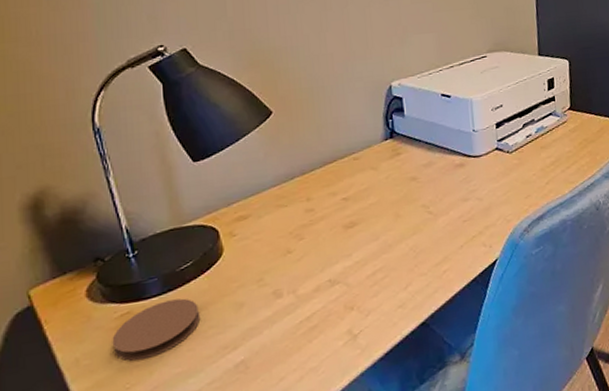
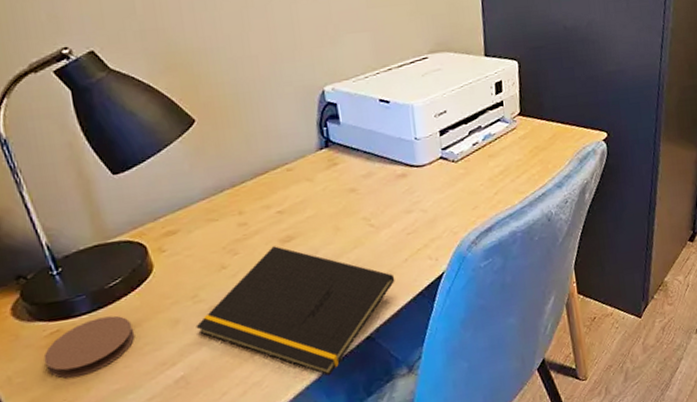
notepad: none [259,231,451,363] -> present [196,246,395,377]

